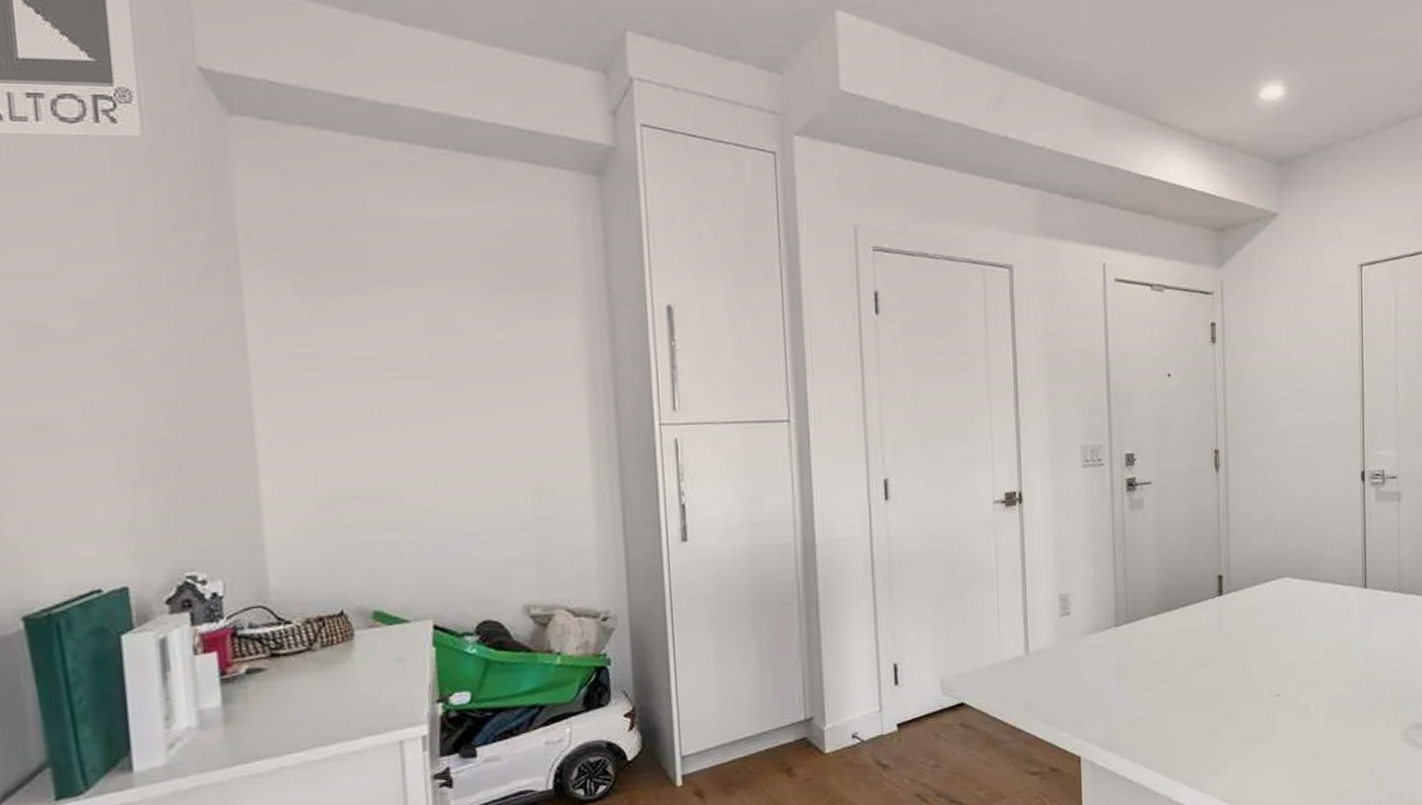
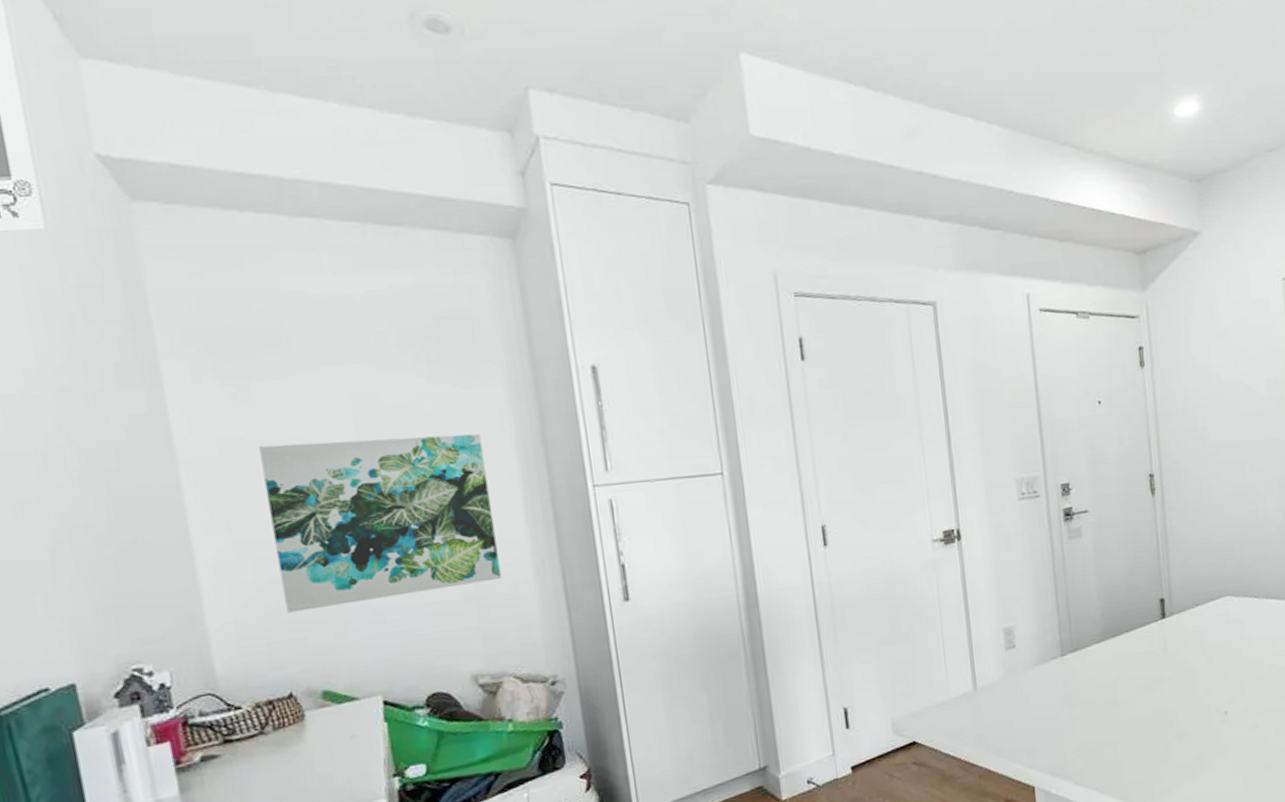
wall art: none [332,362,561,531] -> present [259,434,501,613]

